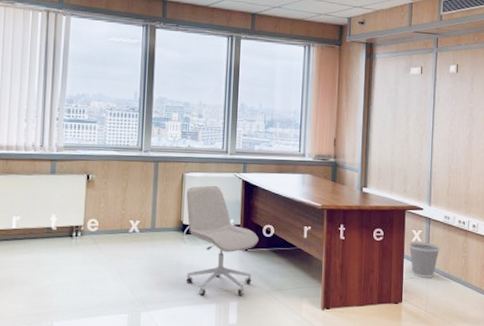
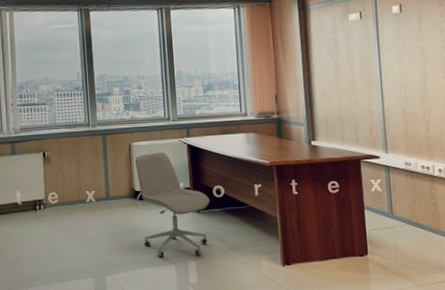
wastebasket: present [408,242,440,278] -> none [367,191,404,228]

